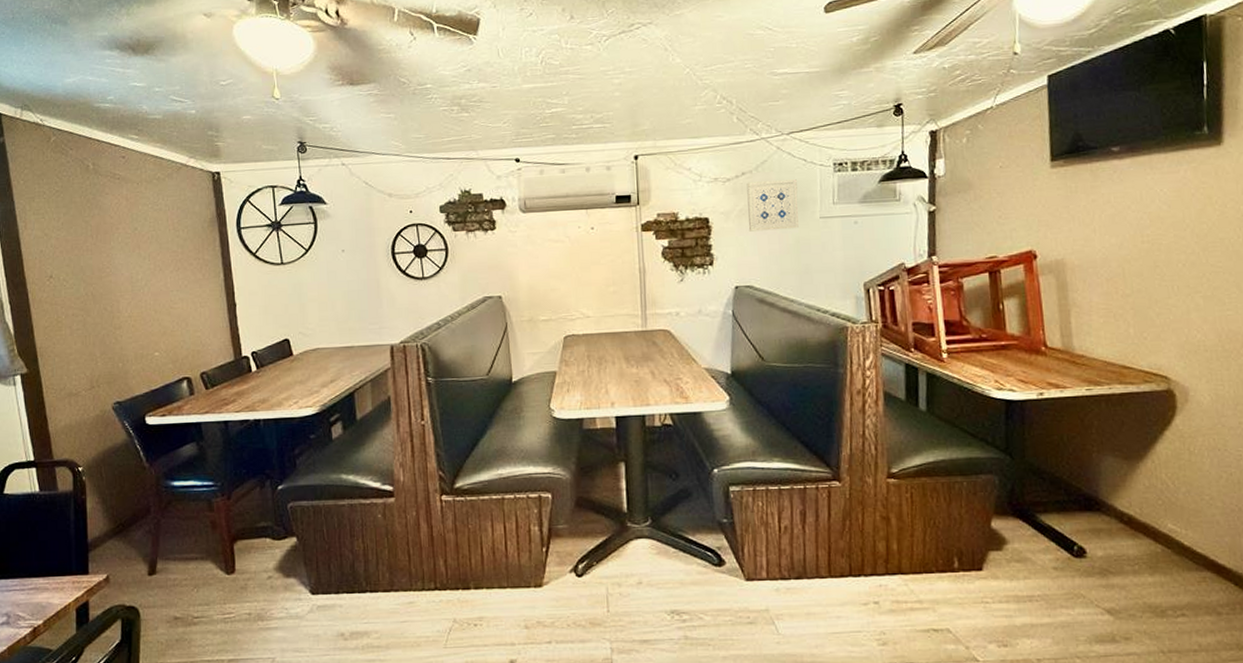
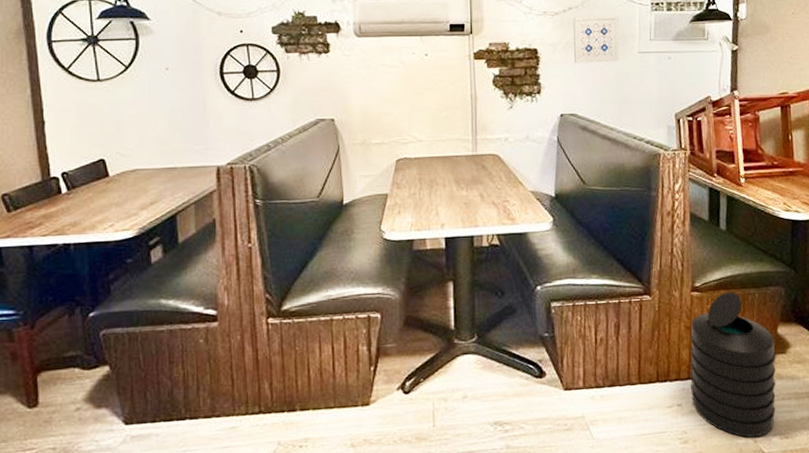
trash can: none [886,479,991,644] -> present [689,292,776,438]

